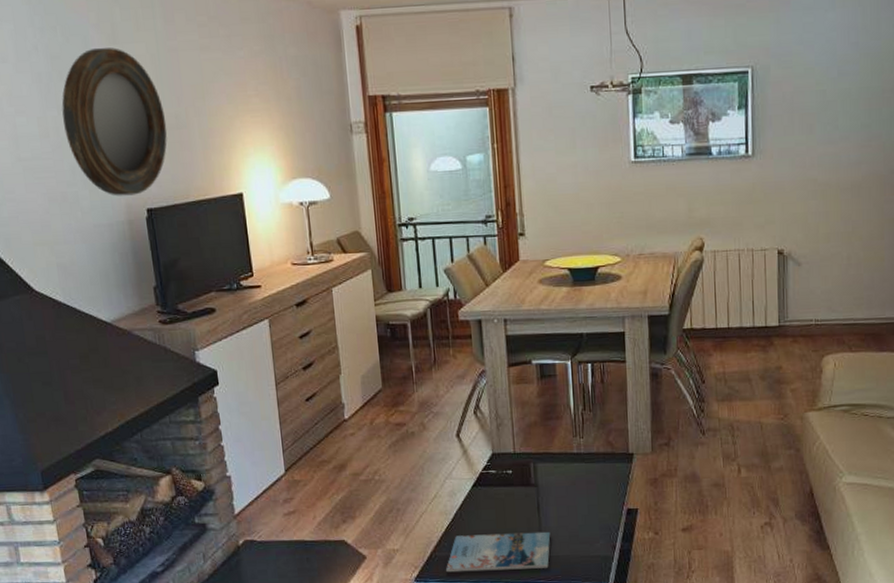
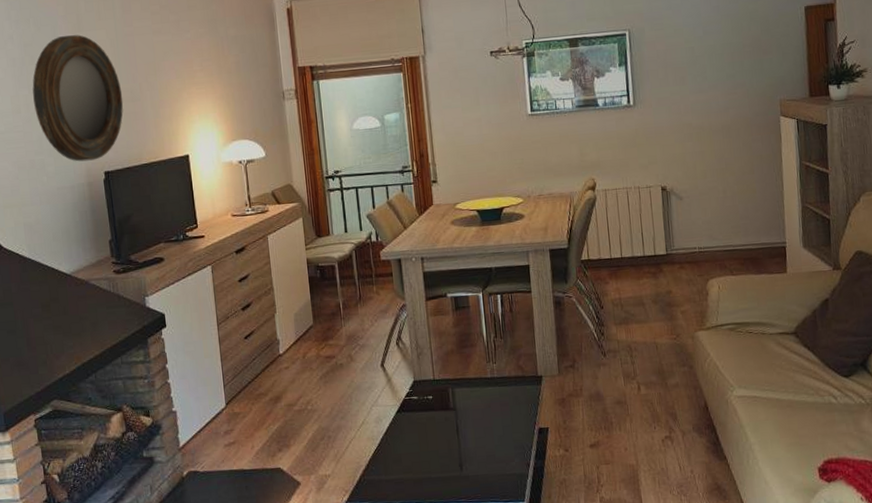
magazine: present [446,531,551,573] -> none [374,452,470,496]

